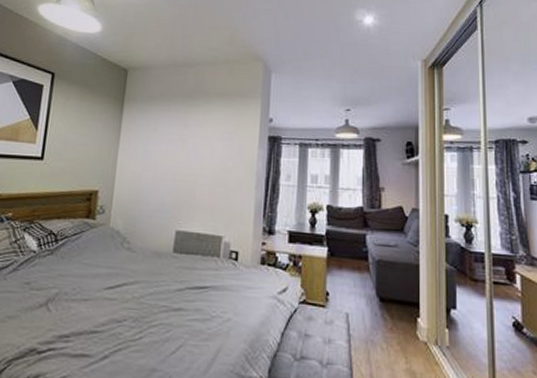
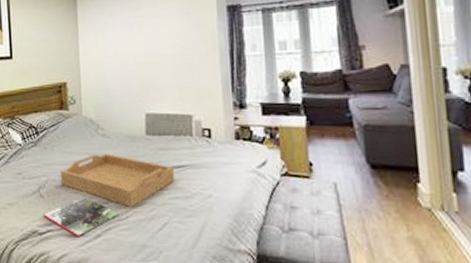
magazine: none [46,312,133,358] -> present [43,196,119,238]
serving tray: none [73,268,197,328] -> present [60,153,175,208]

